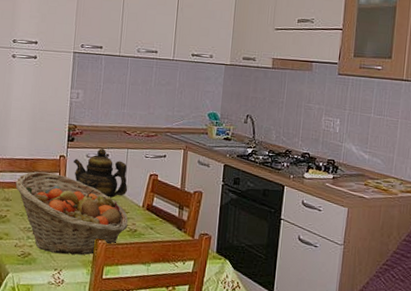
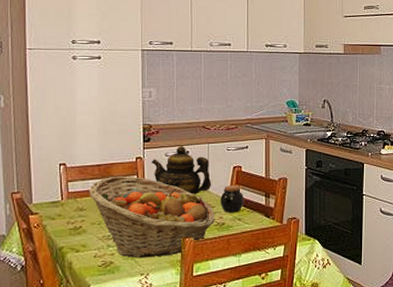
jar: none [134,192,158,221] -> present [220,184,245,213]

